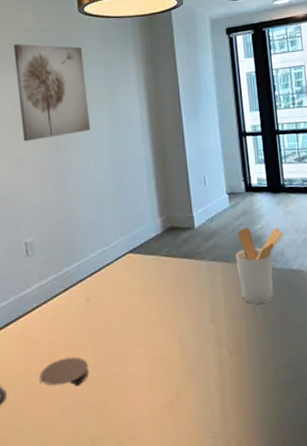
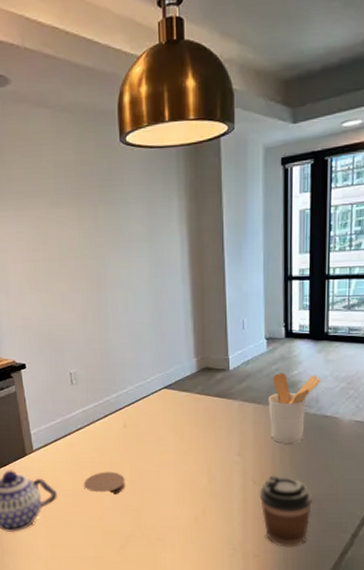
wall art: present [14,44,91,142] -> none [55,178,131,280]
coffee cup: none [236,340,291,427] -> present [259,474,312,547]

